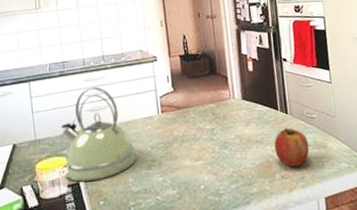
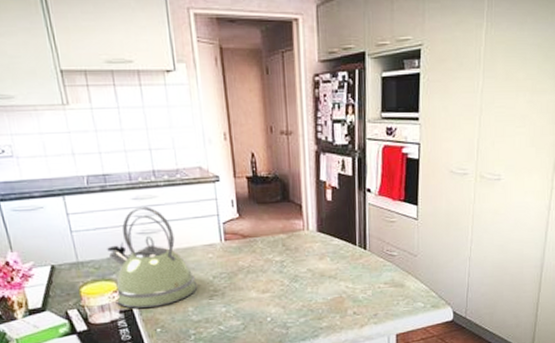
fruit: present [274,127,310,167] -> none [349,263,386,304]

